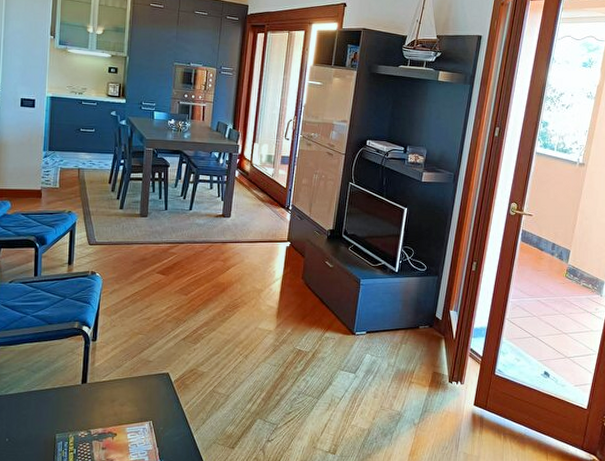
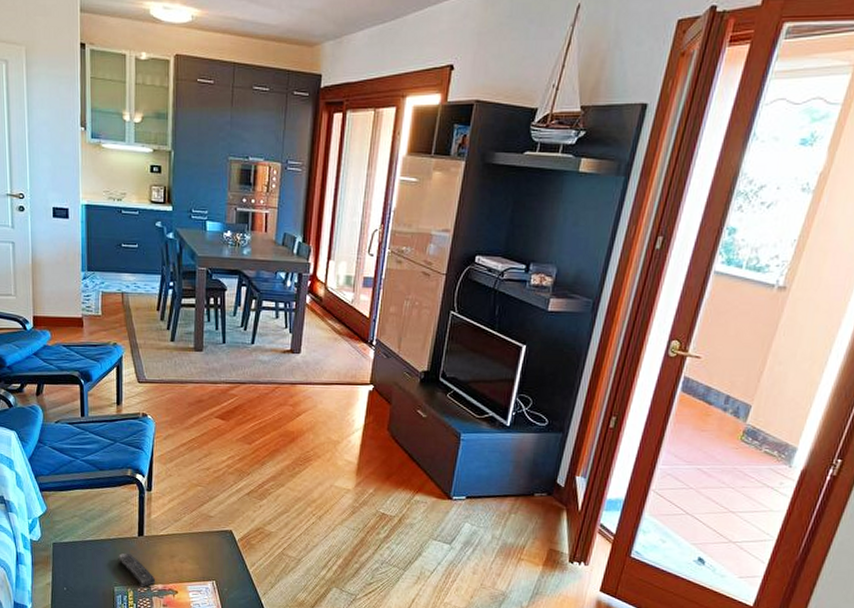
remote control: none [60,401,97,433] -> present [117,553,156,588]

